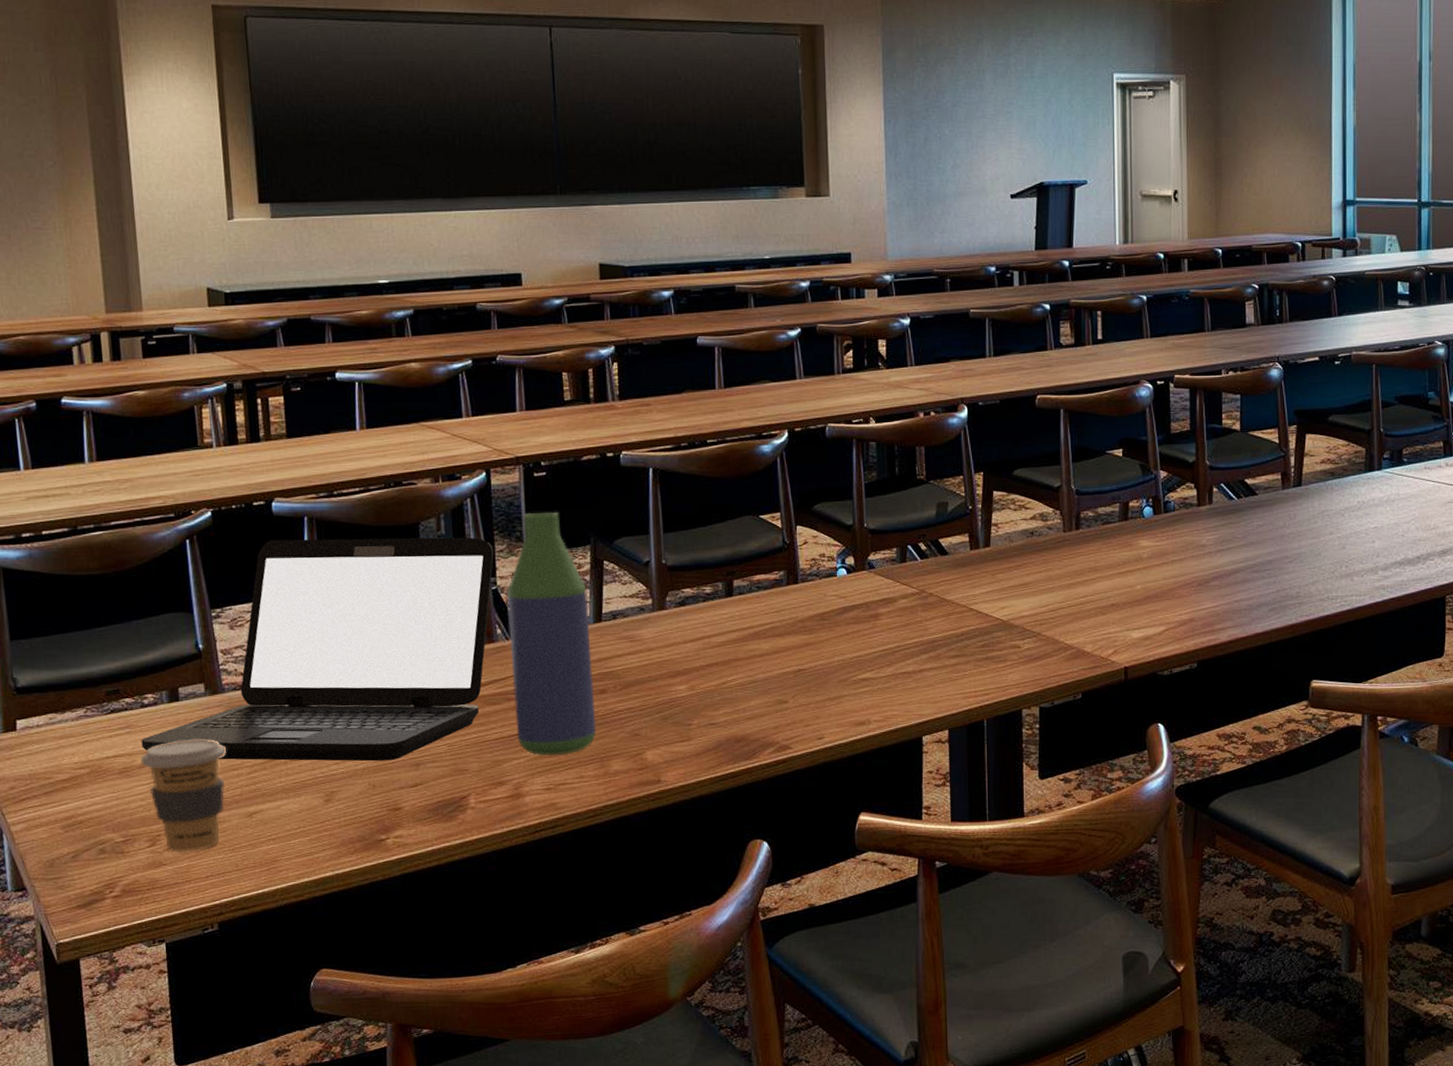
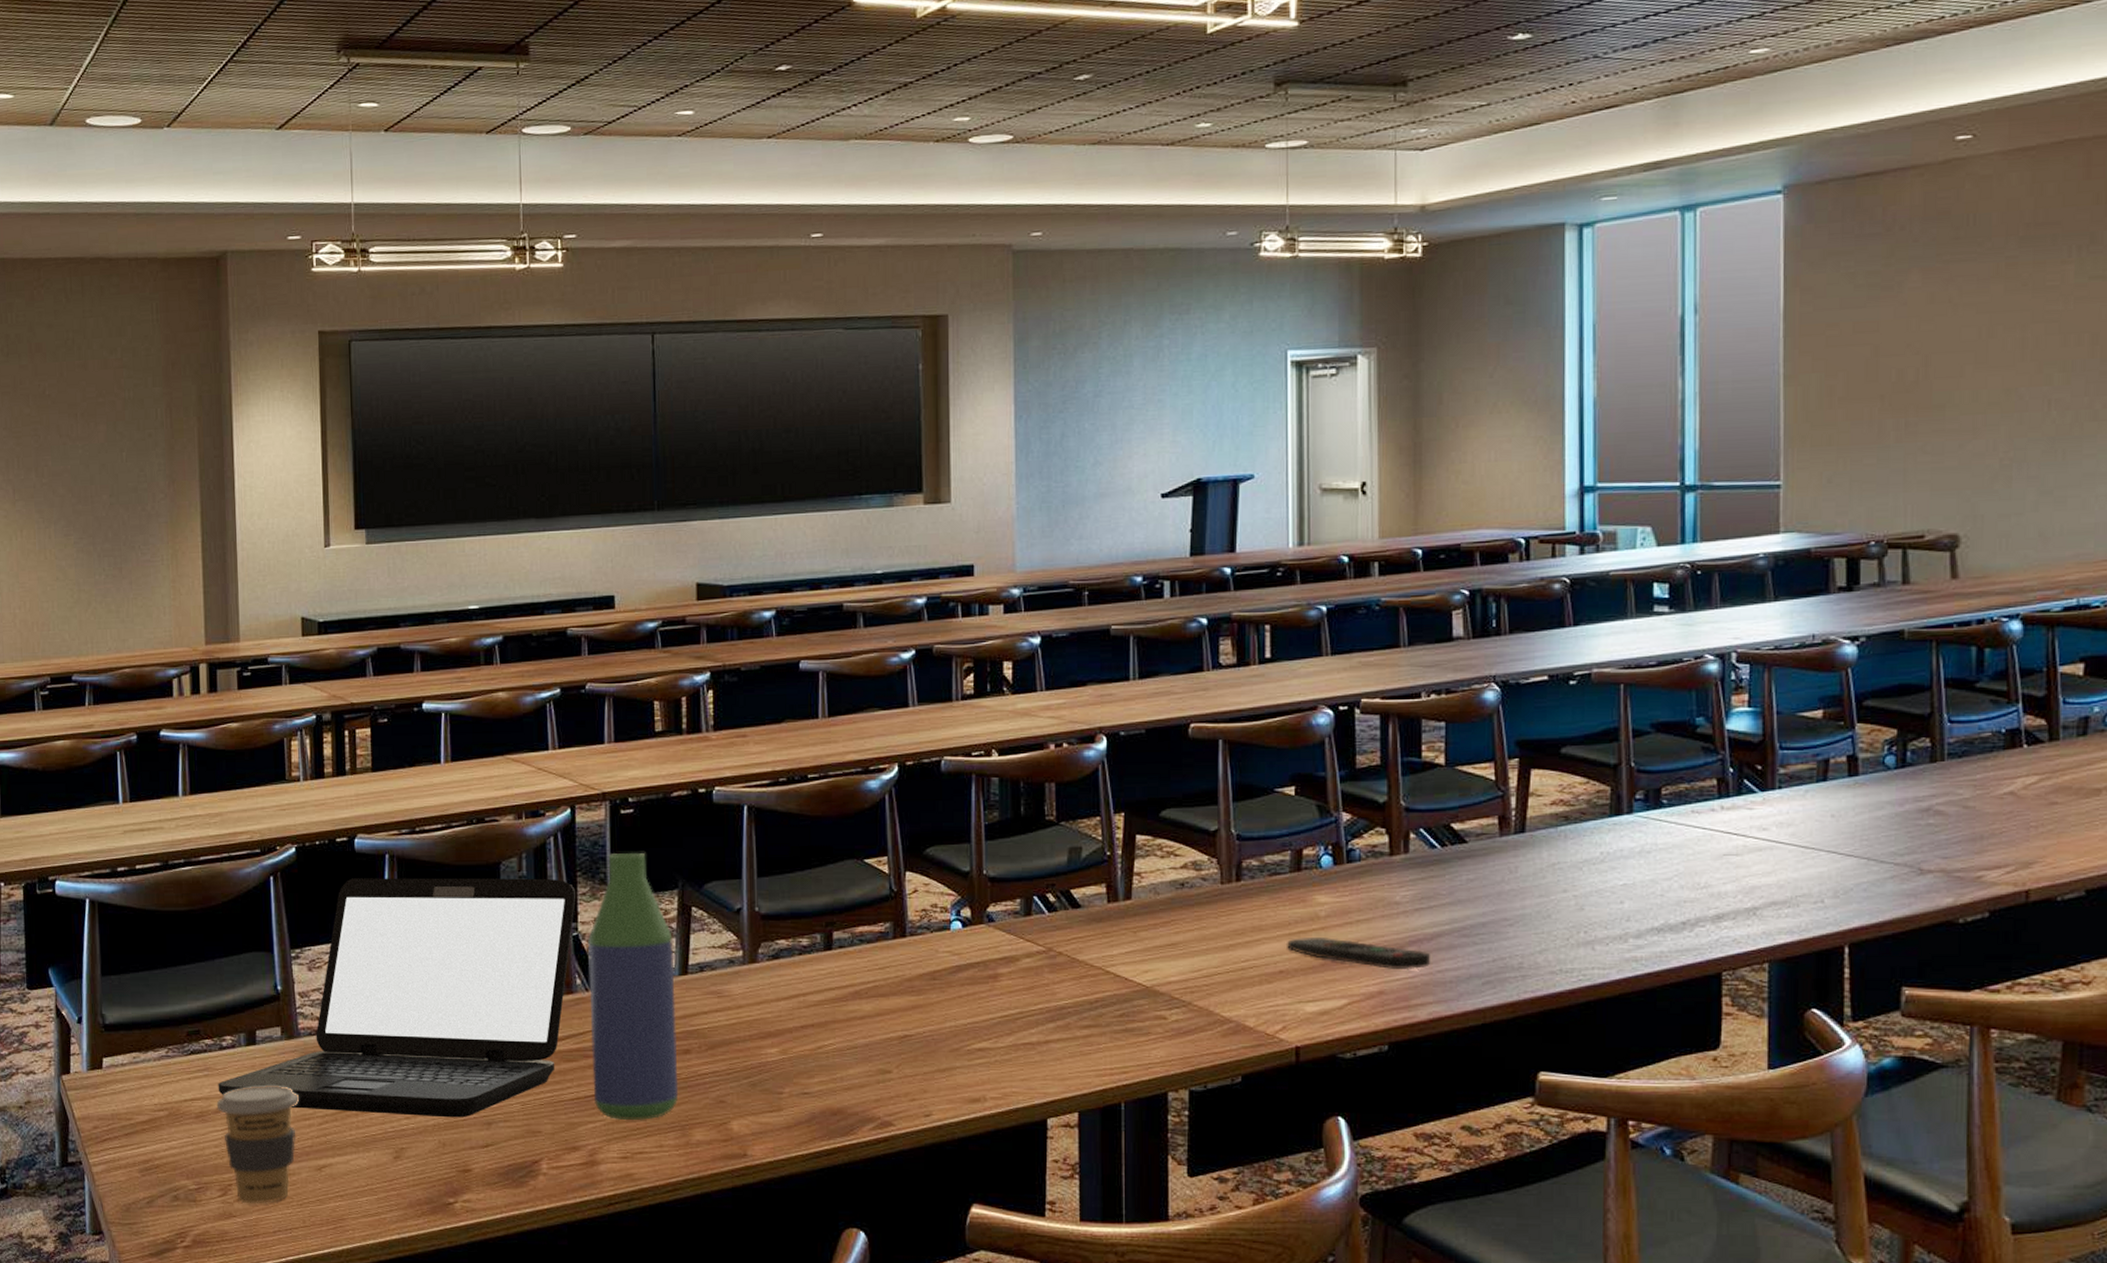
remote control: none [1116,575,1229,601] -> present [1285,938,1430,970]

